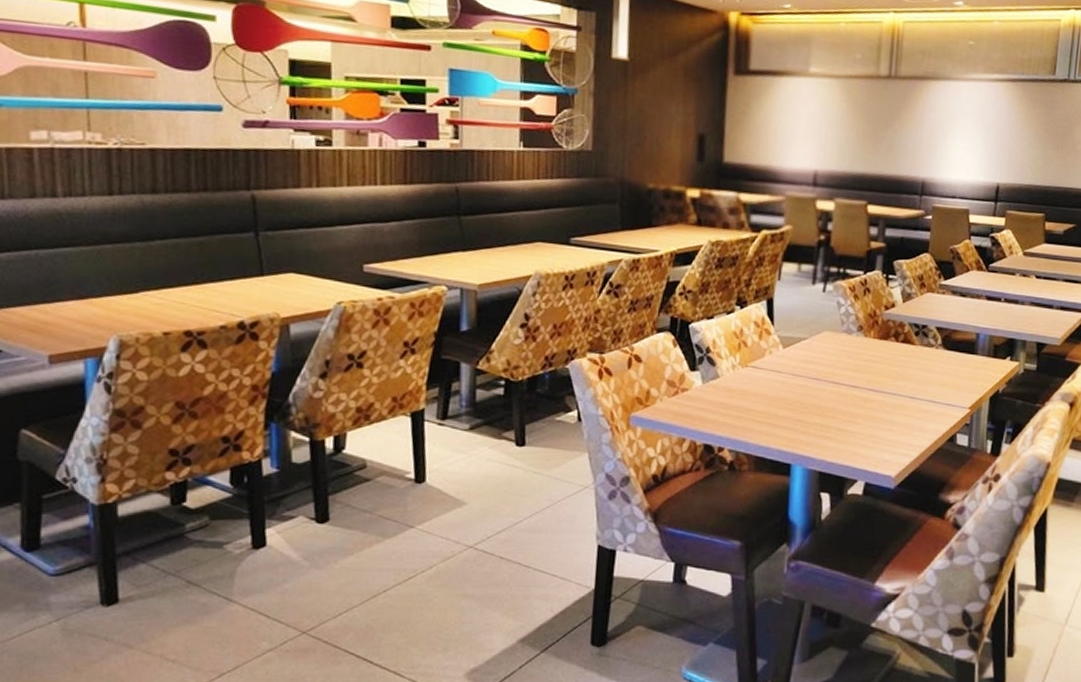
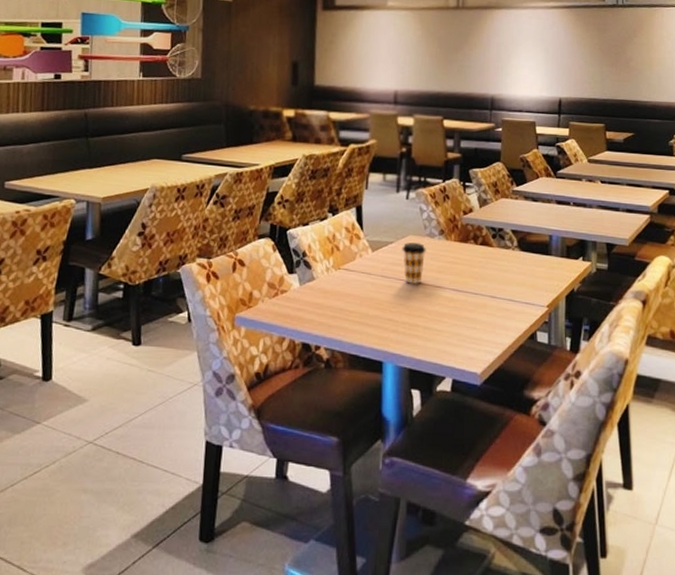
coffee cup: none [816,338,843,384] -> present [402,242,426,285]

